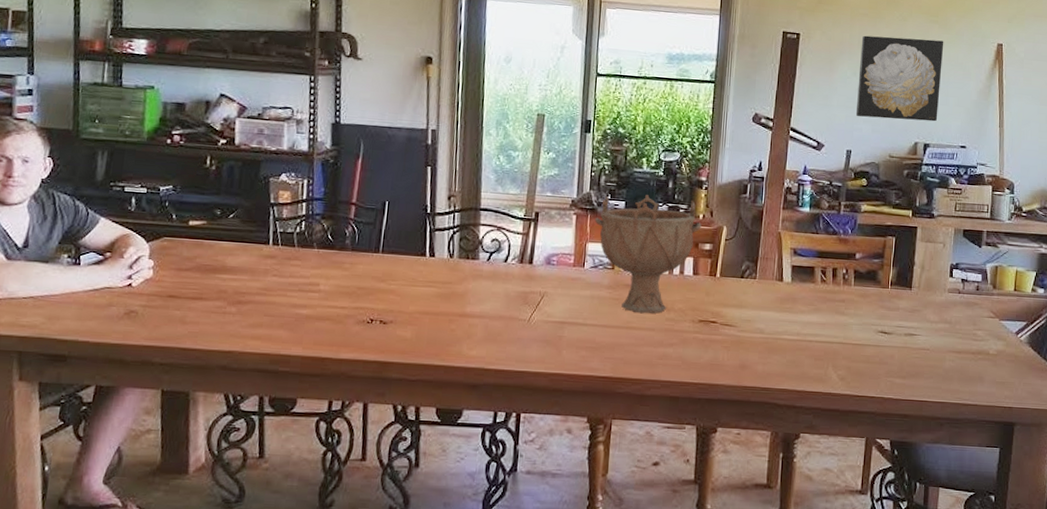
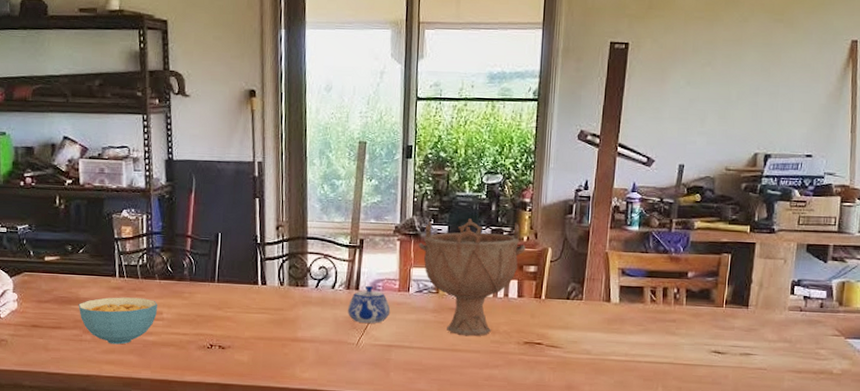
cereal bowl: none [224,266,314,318] -> present [78,297,157,345]
teapot: none [520,259,565,299] -> present [348,285,391,323]
wall art: present [855,35,944,122] -> none [689,40,790,130]

